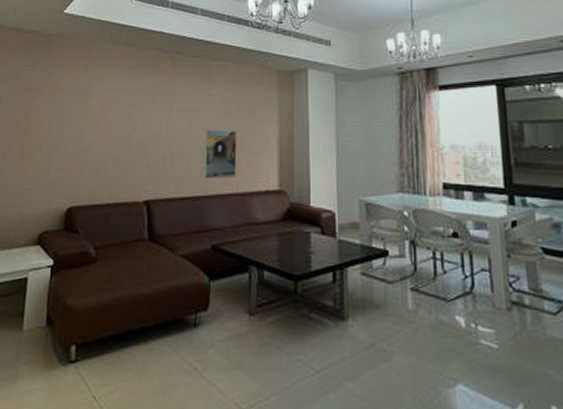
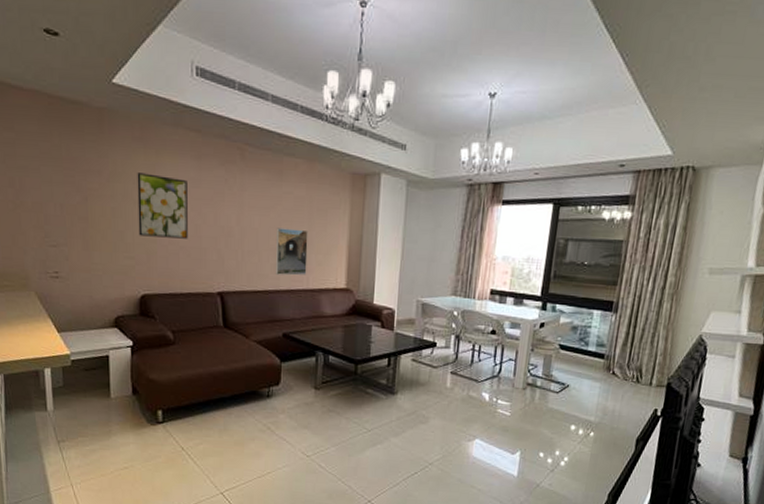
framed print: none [72,87,121,147] -> present [137,173,188,239]

